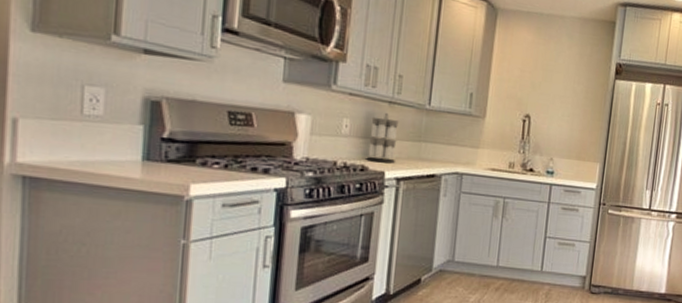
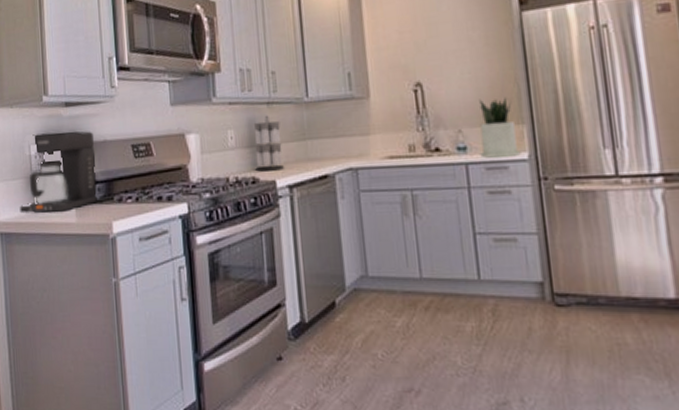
coffee maker: none [57,74,179,165] -> present [19,131,98,214]
planter: none [562,138,594,186] -> present [479,97,521,159]

